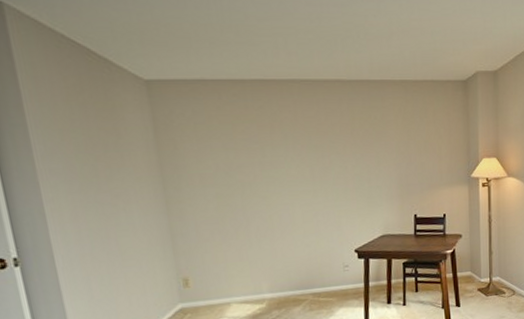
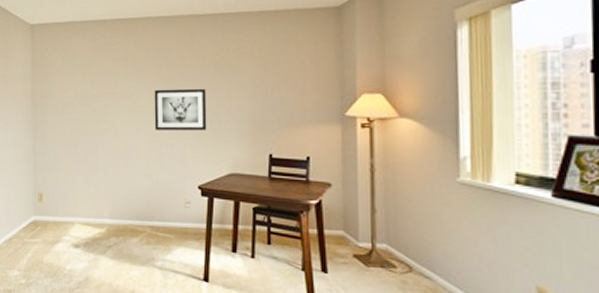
wall art: none [305,155,360,200] -> present [154,88,207,131]

